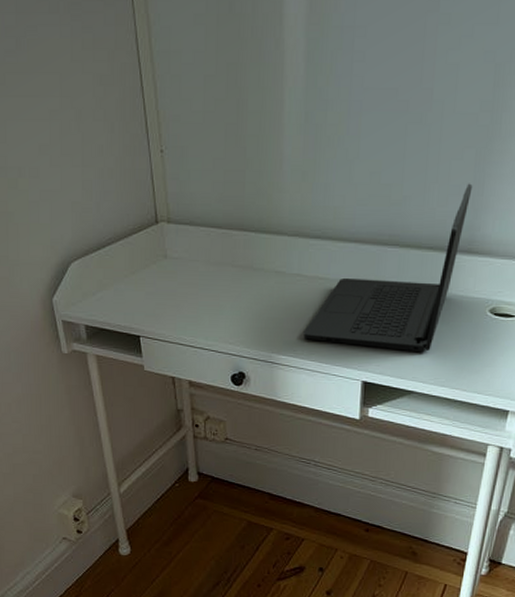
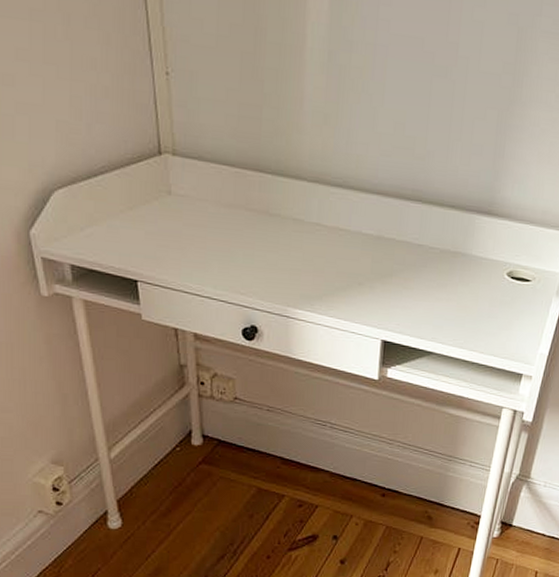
laptop: present [303,183,473,353] -> none [322,144,494,313]

